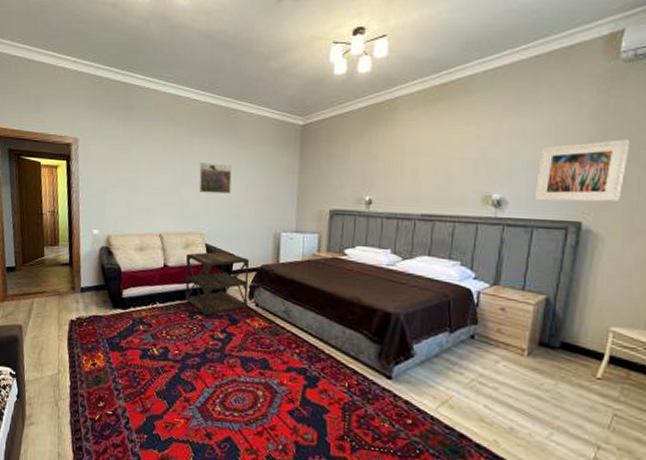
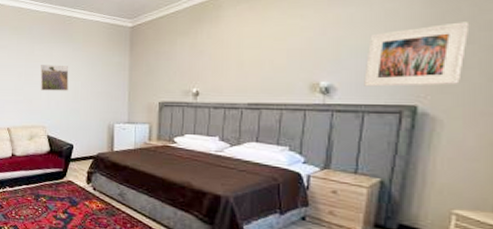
side table: present [185,251,250,316] -> none [30,142,87,199]

